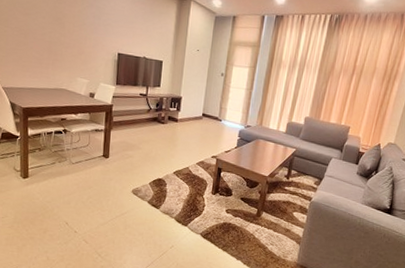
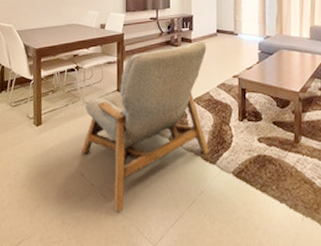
armchair: none [67,121,191,256] -> present [82,41,209,214]

